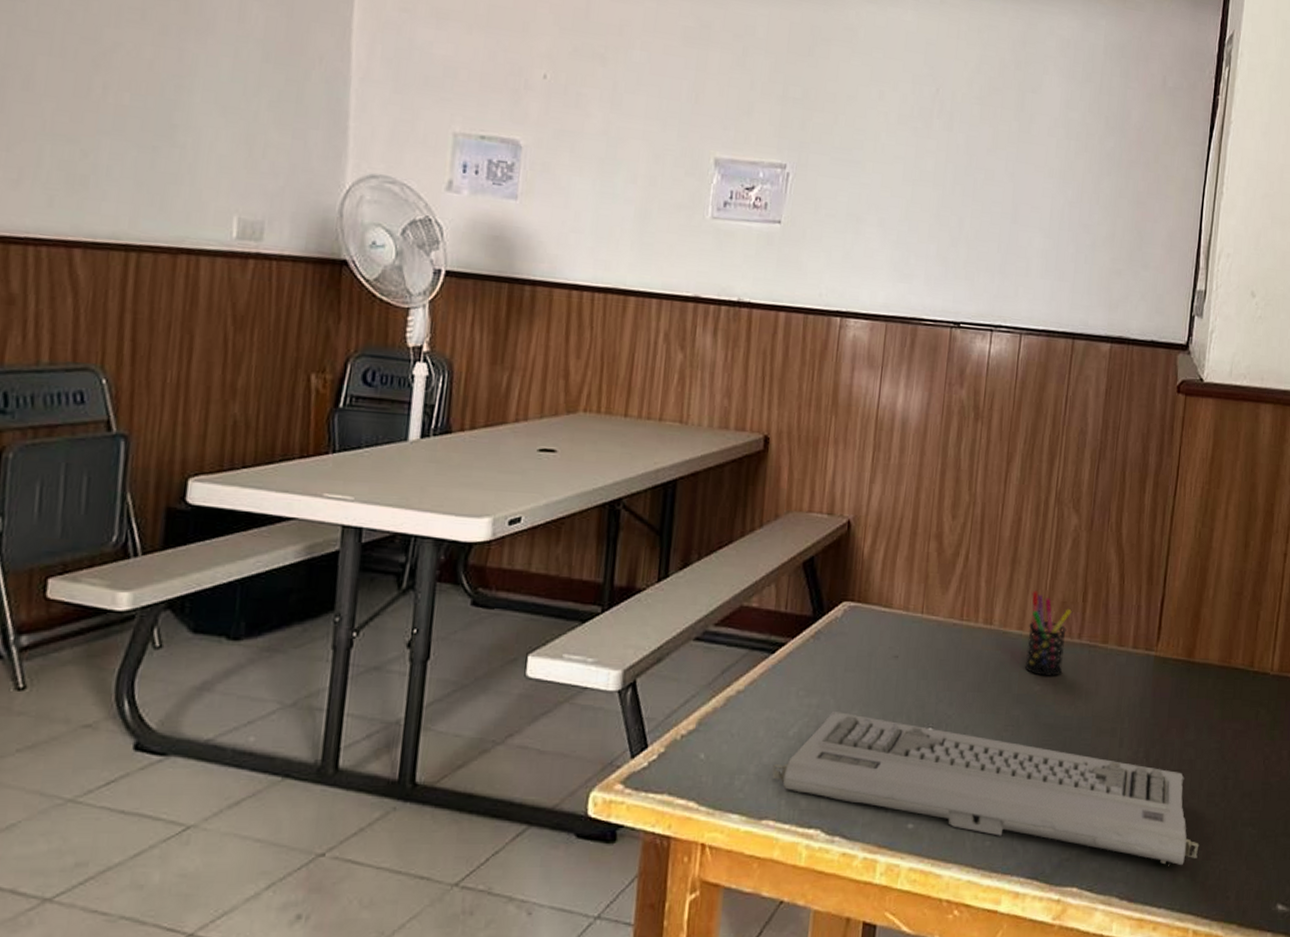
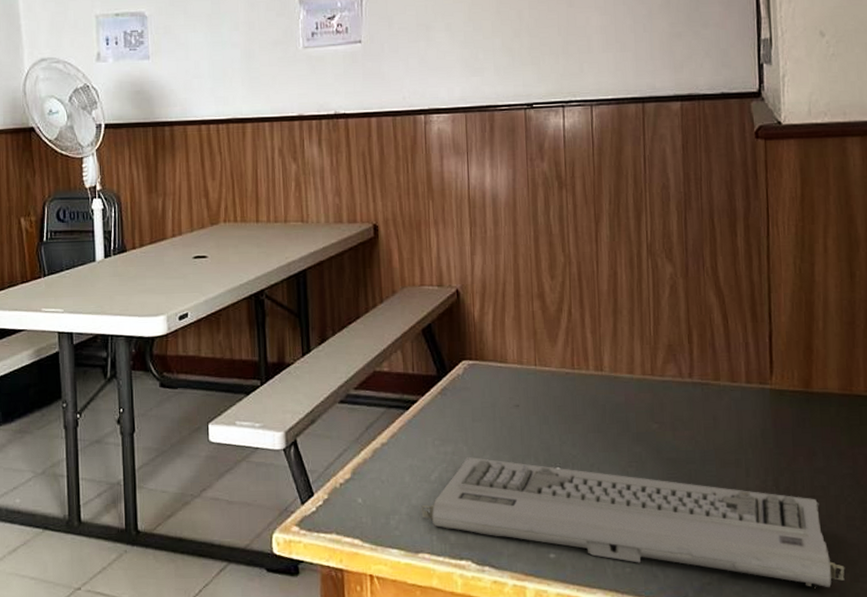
pen holder: present [1024,591,1072,676] -> none [637,337,679,415]

